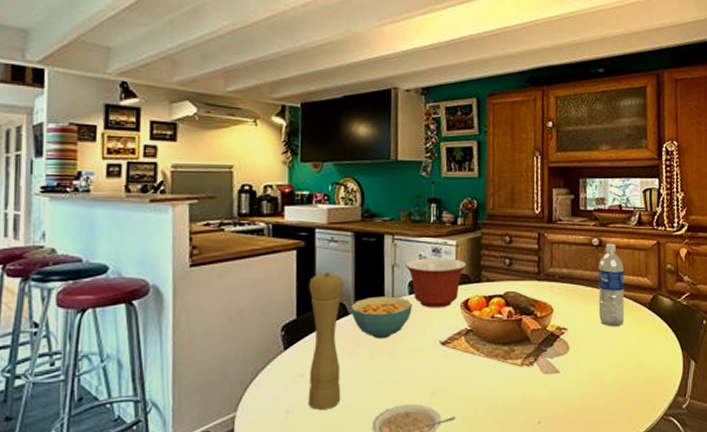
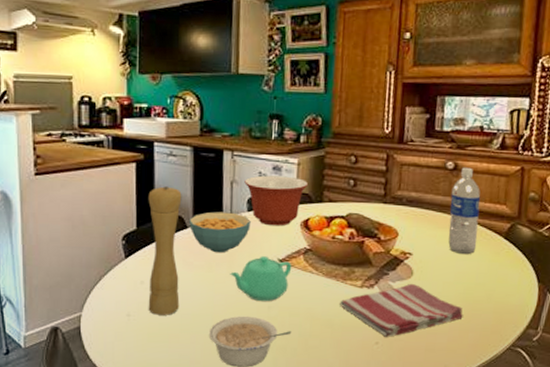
teapot: none [393,340,454,388] -> present [230,256,292,302]
dish towel: none [502,359,618,415] -> present [340,284,463,337]

